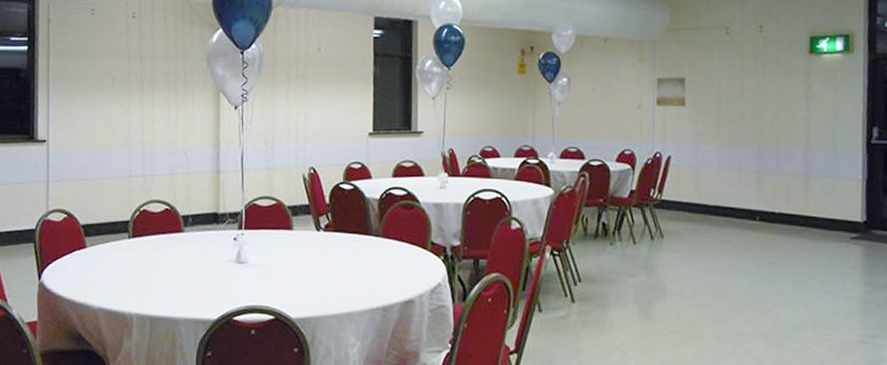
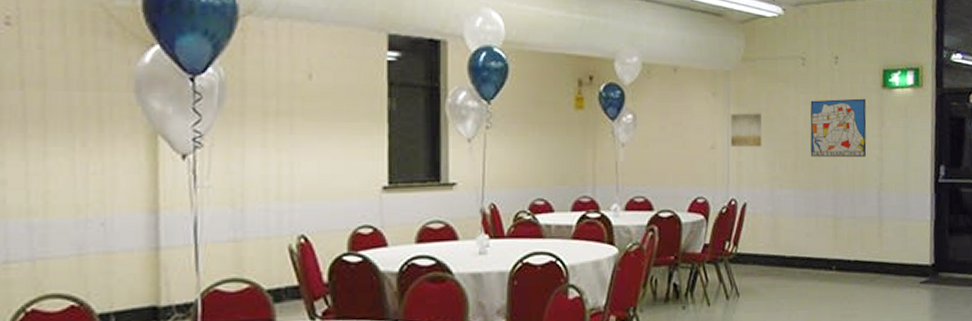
wall art: none [733,63,792,117] -> present [810,98,867,157]

